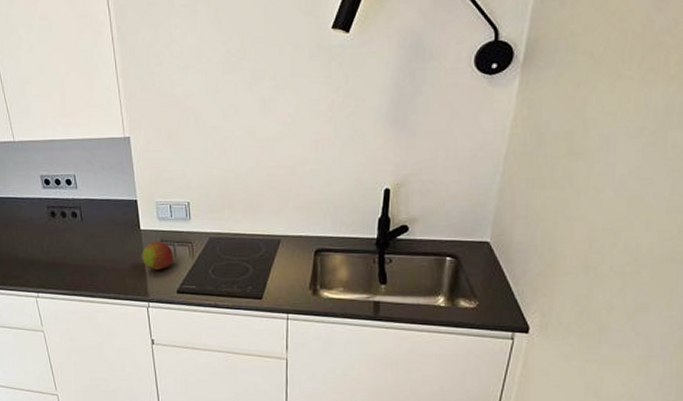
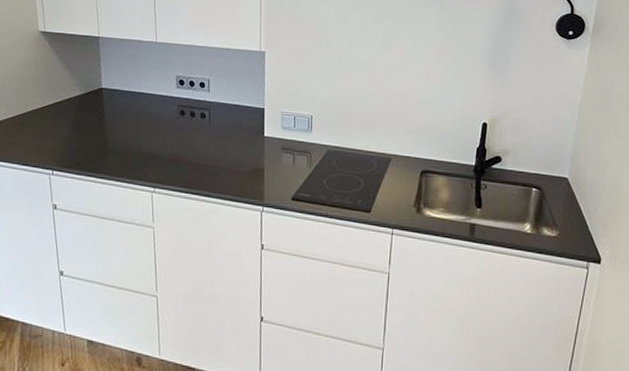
fruit: present [142,241,173,270] -> none [262,148,292,176]

